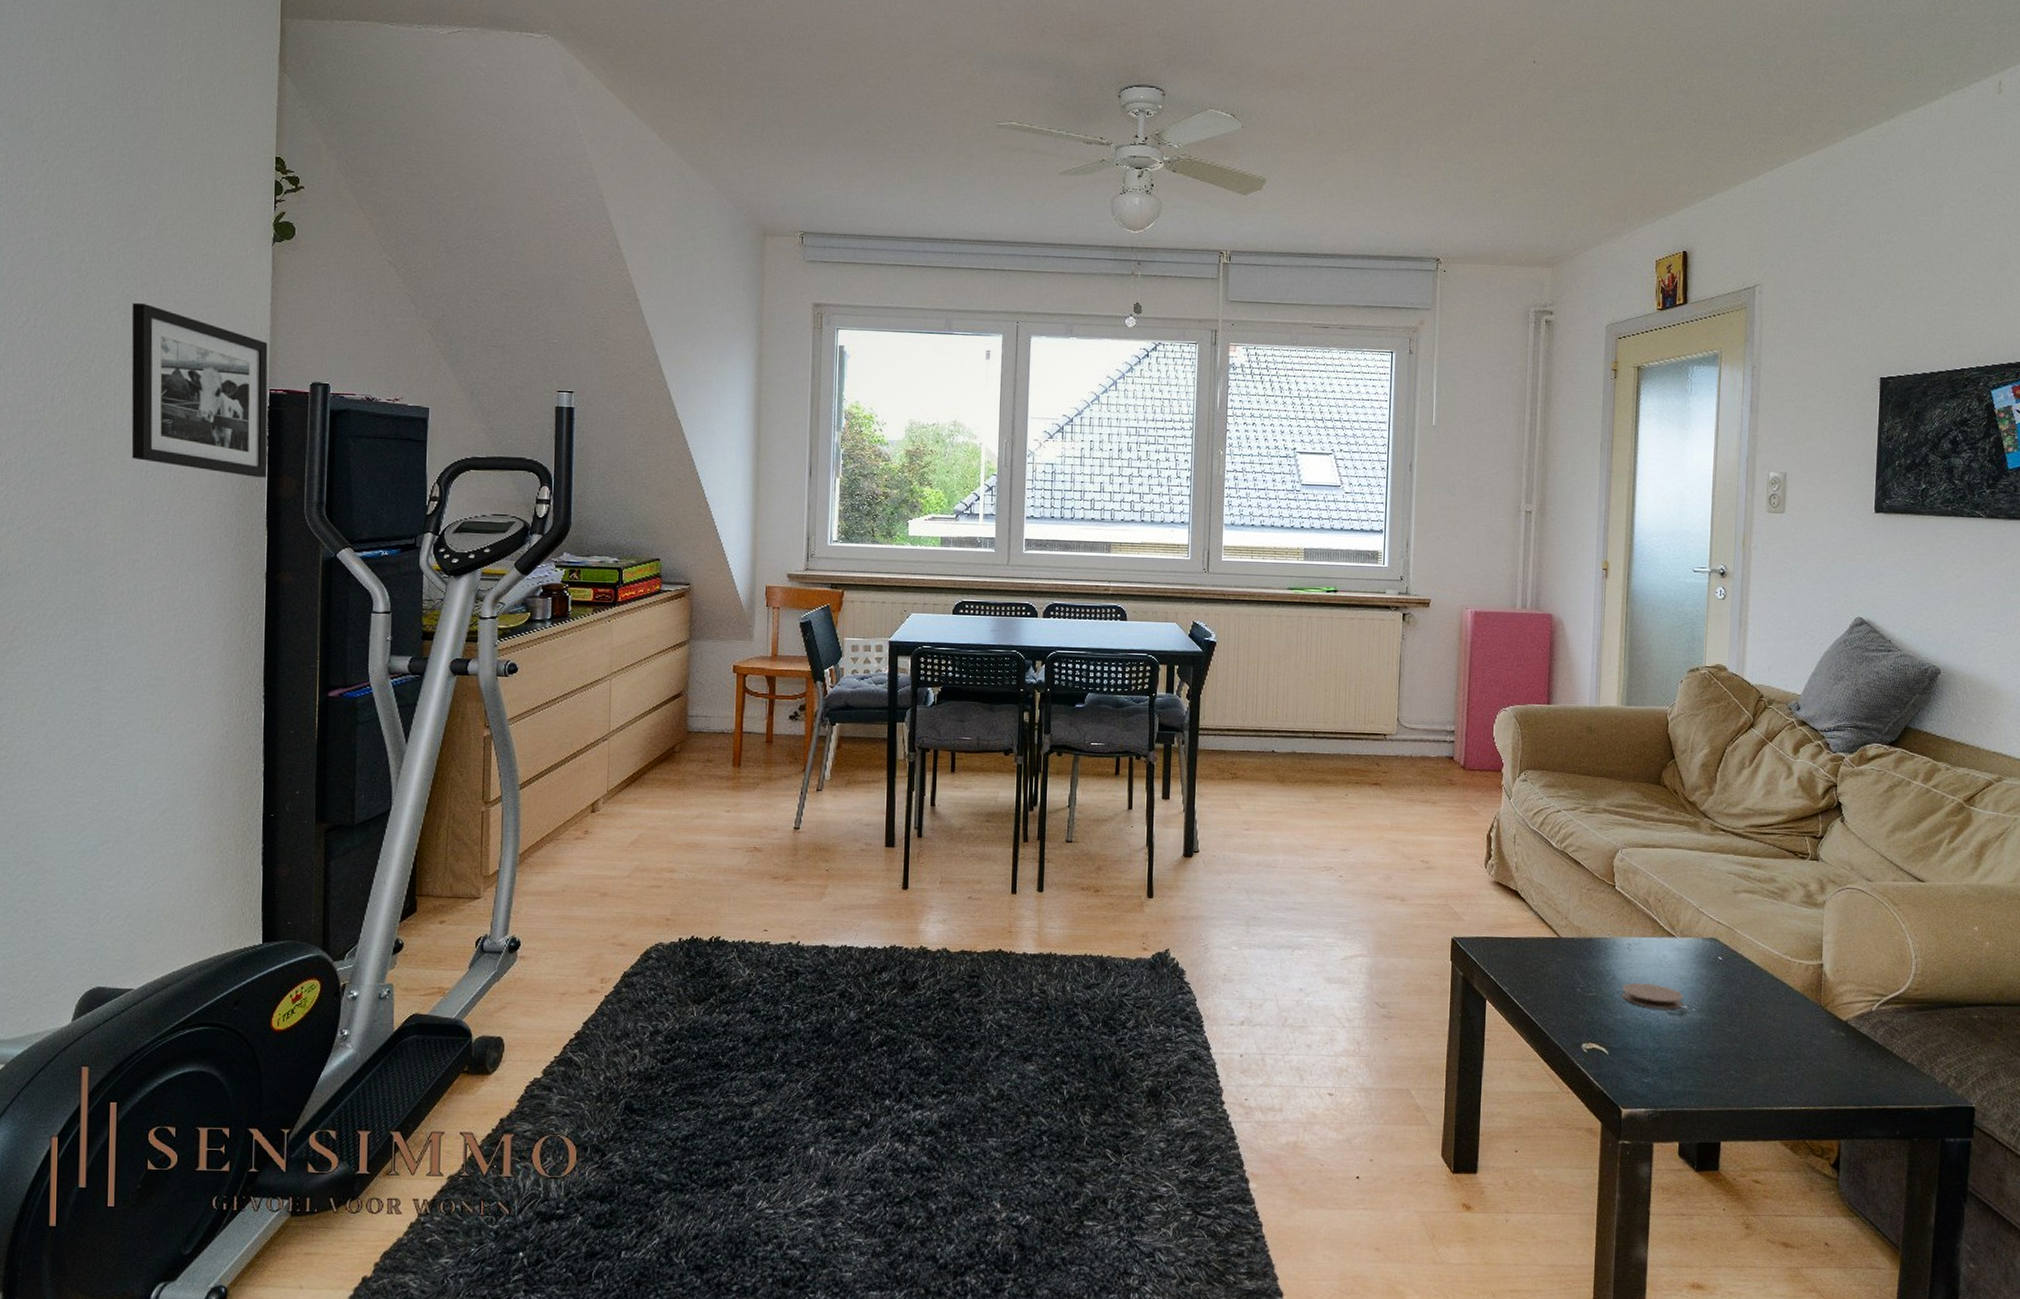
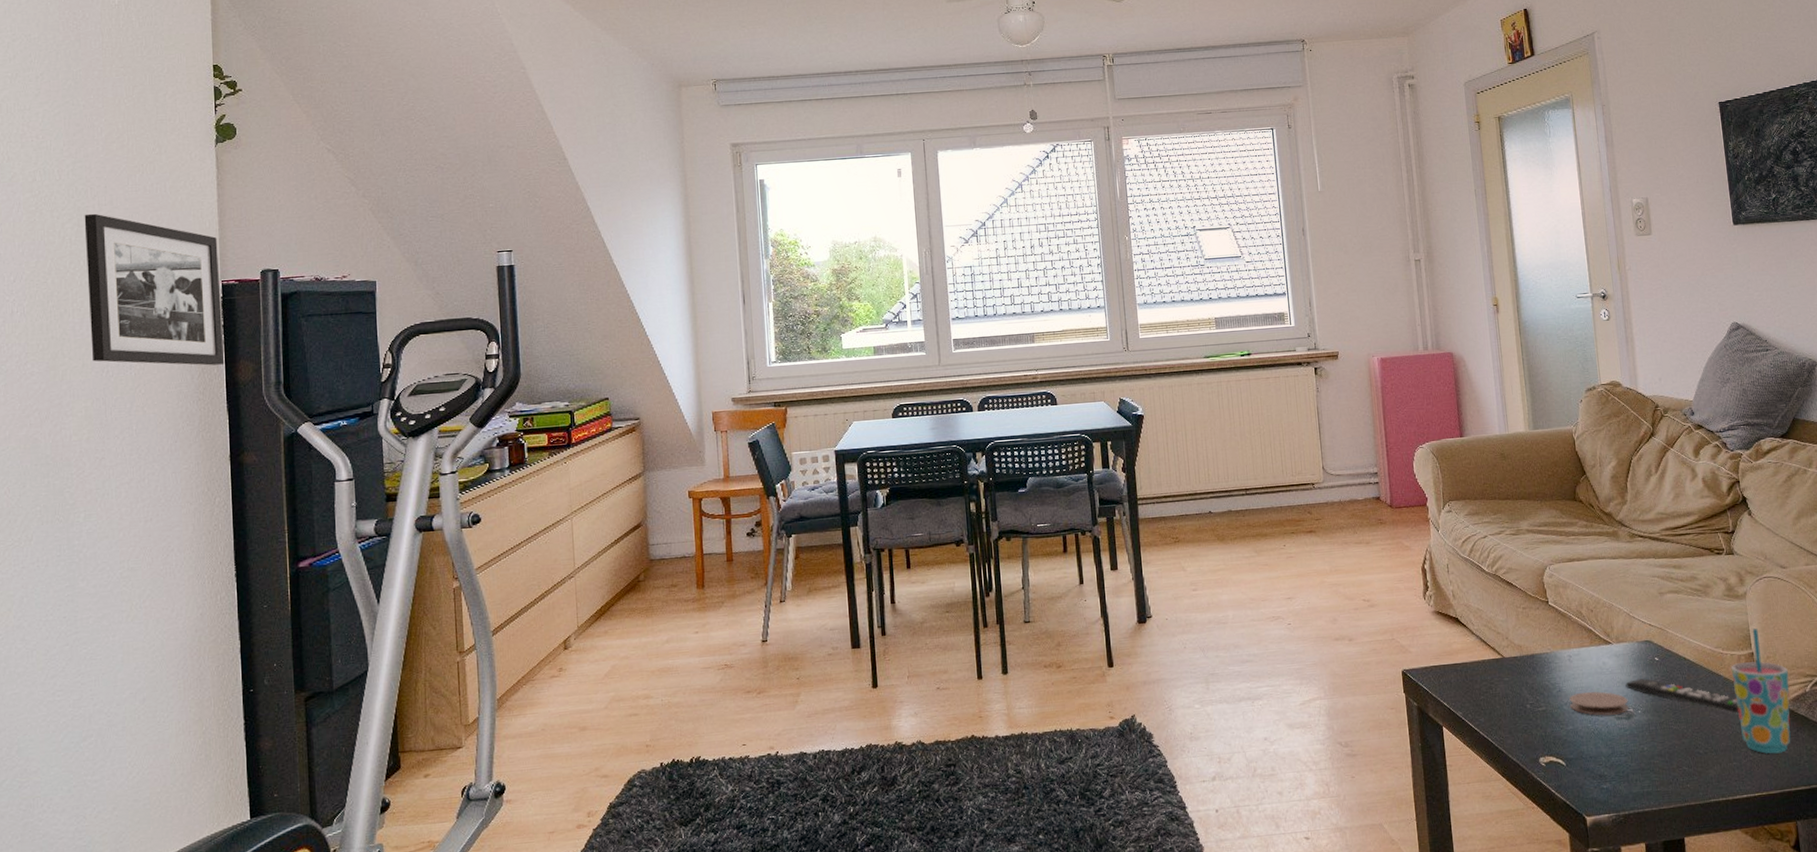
remote control: none [1683,976,1799,1024] -> present [1625,678,1739,714]
cup: none [1796,940,1856,1070] -> present [1731,629,1791,754]

